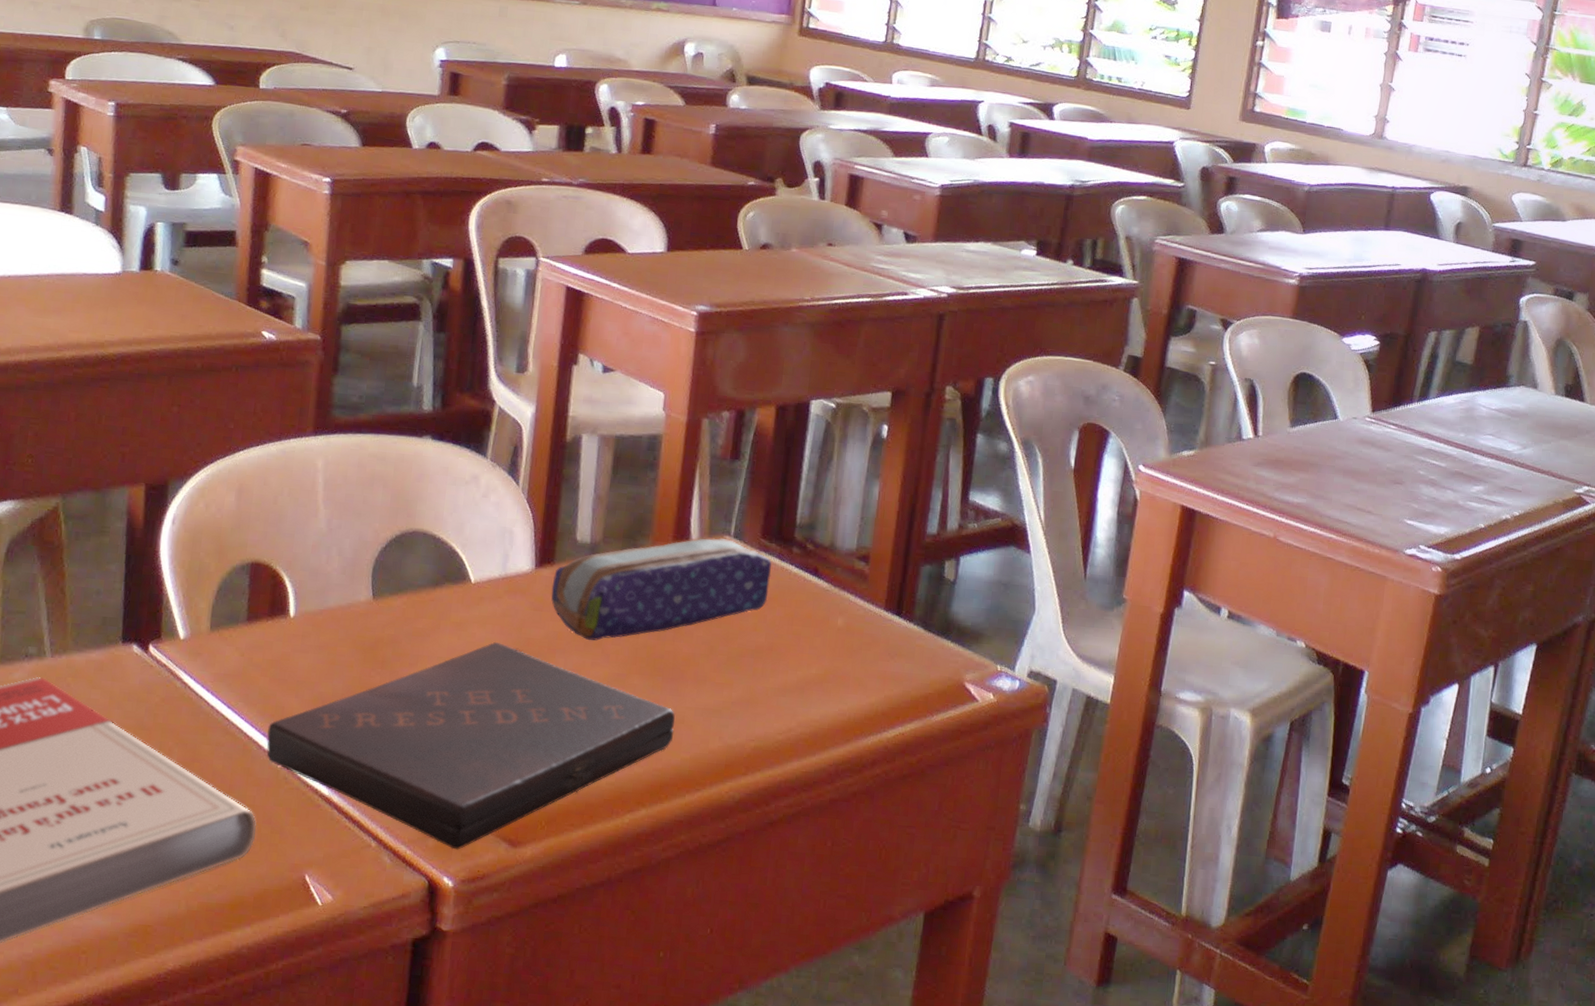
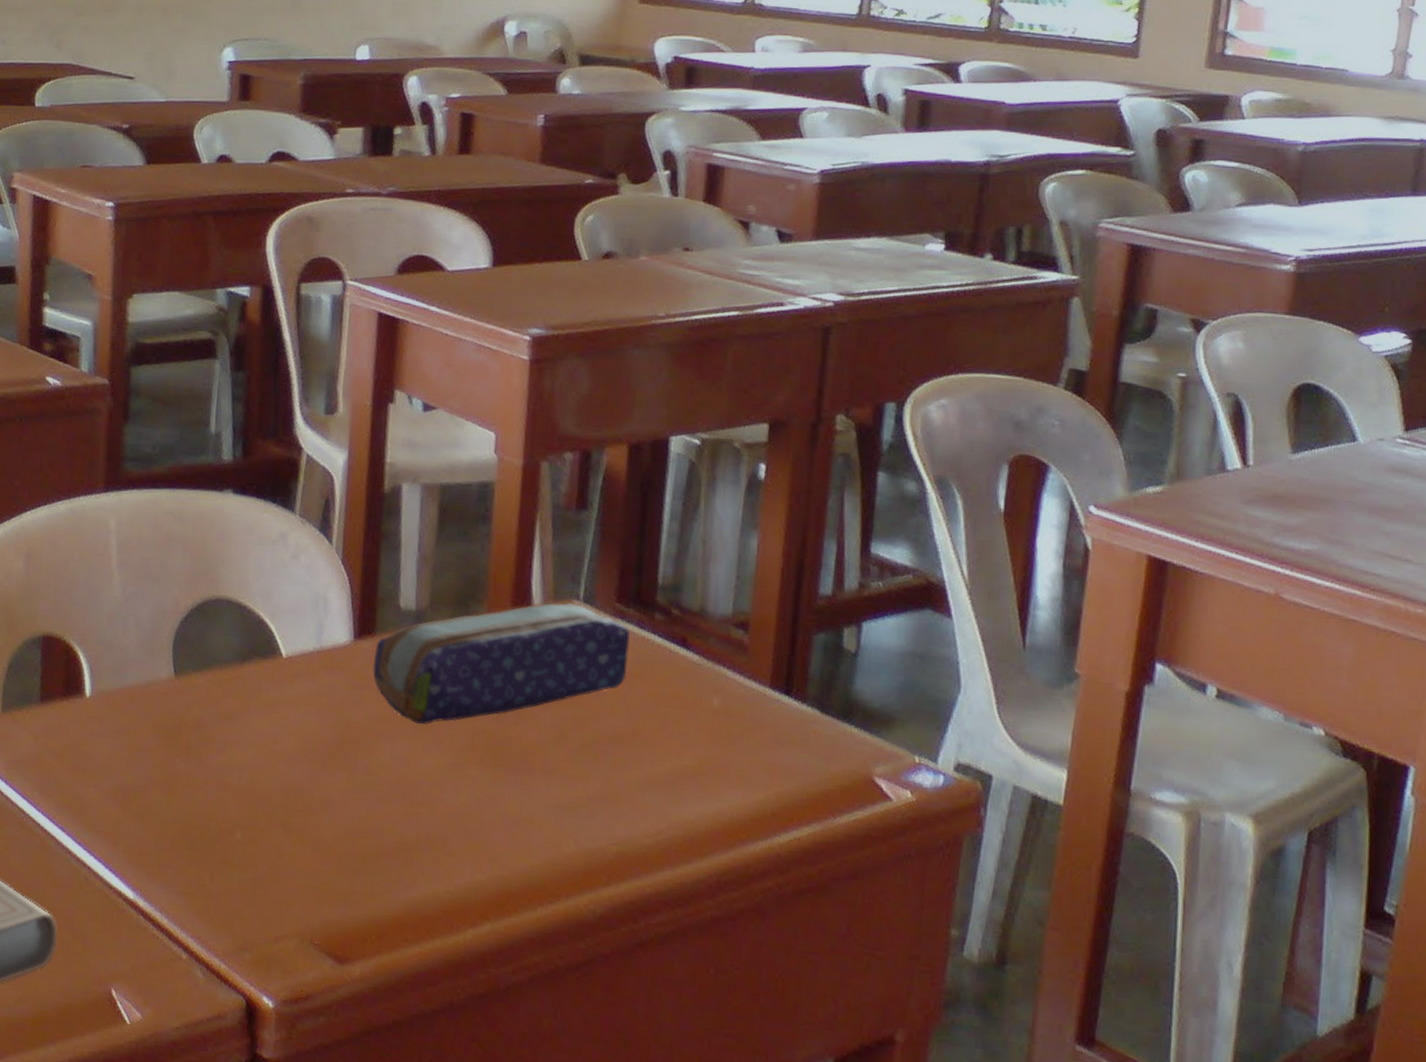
book: present [266,642,675,850] -> none [65,726,521,966]

